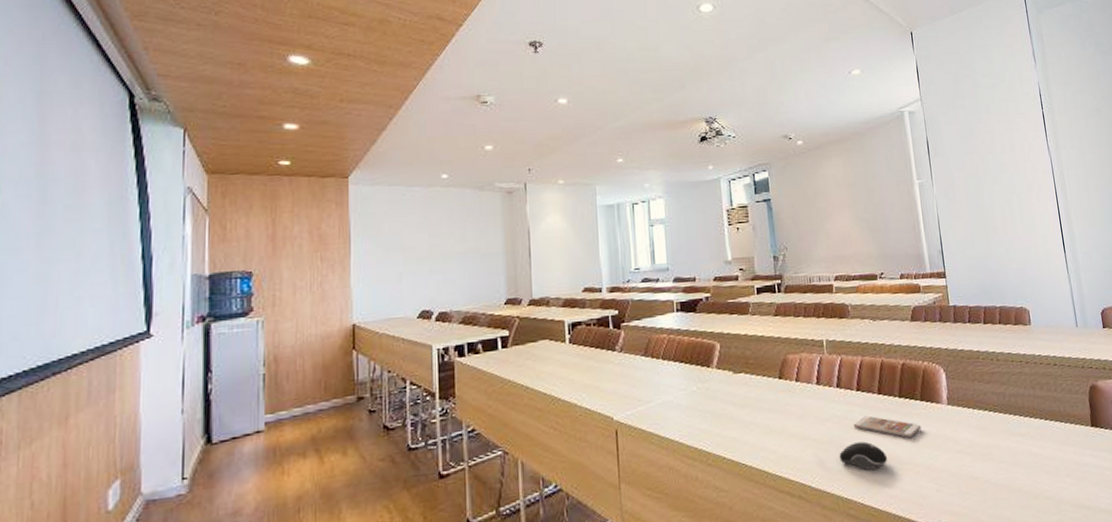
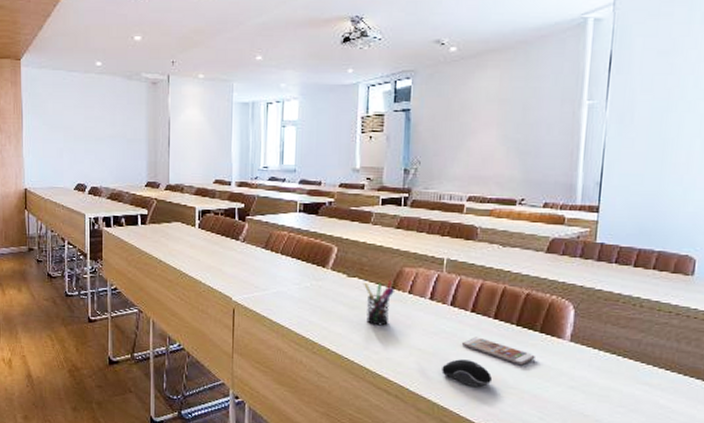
pen holder: none [751,371,782,422] -> present [364,281,394,326]

